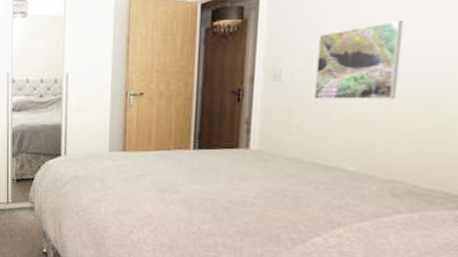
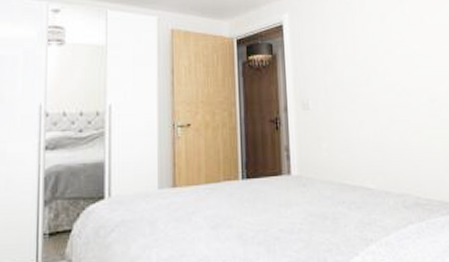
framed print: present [314,19,404,100] -> none [332,59,393,125]

